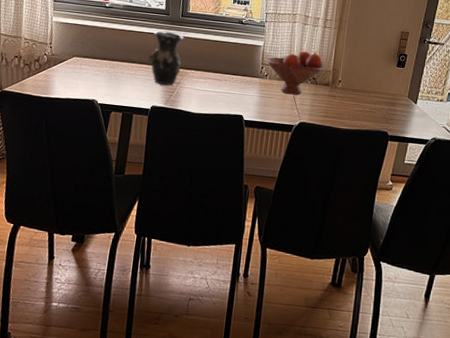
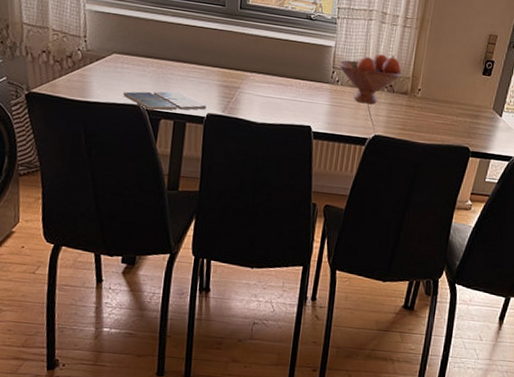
drink coaster: none [80,87,151,105] -> present [123,91,206,111]
vase: present [147,31,184,86] -> none [201,25,244,90]

